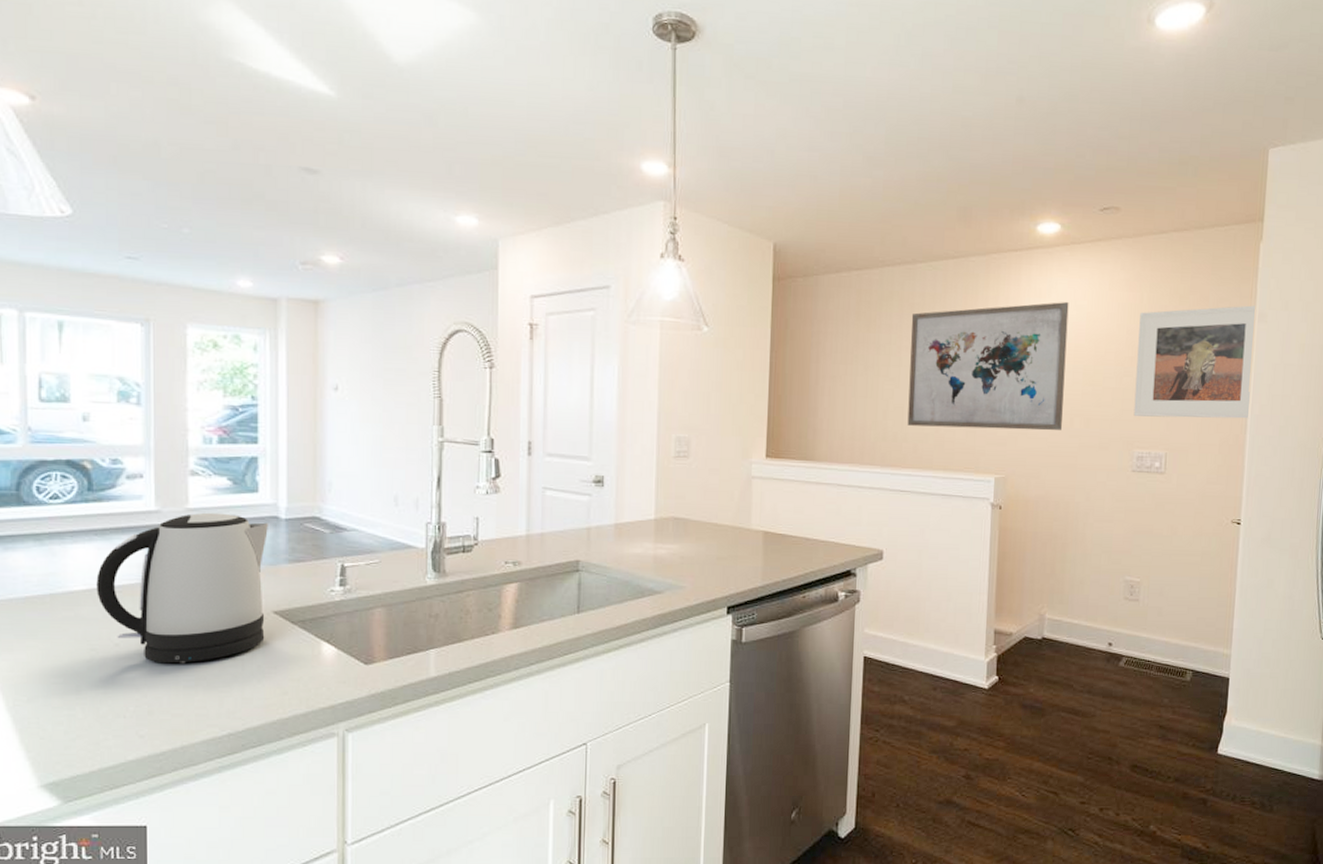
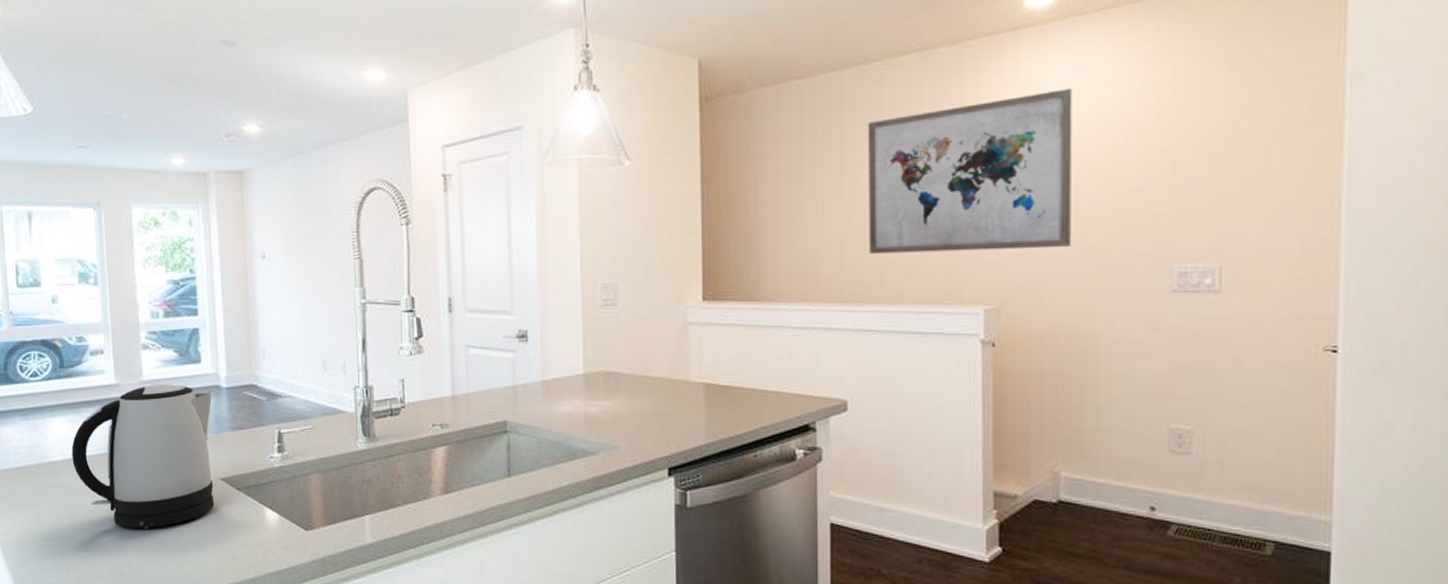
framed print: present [1133,305,1255,419] -> none [1170,65,1345,222]

